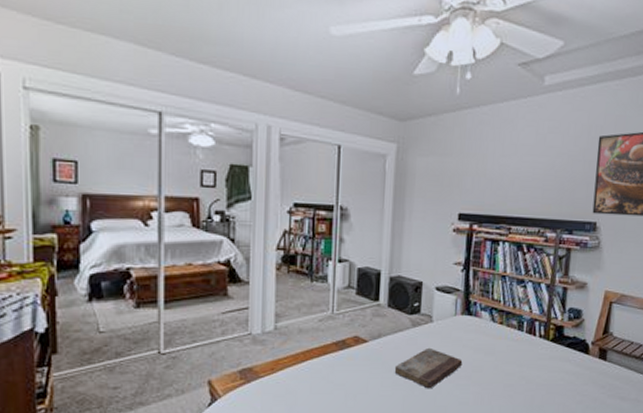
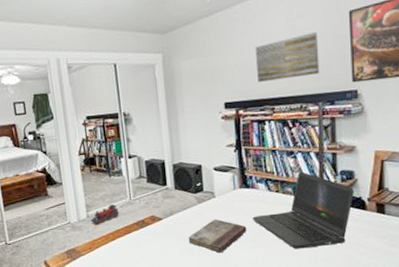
toy train: none [278,317,317,341] -> present [90,204,120,226]
laptop computer: none [470,304,579,392] -> present [252,172,354,249]
wall art: none [498,152,566,199] -> present [256,32,320,82]

